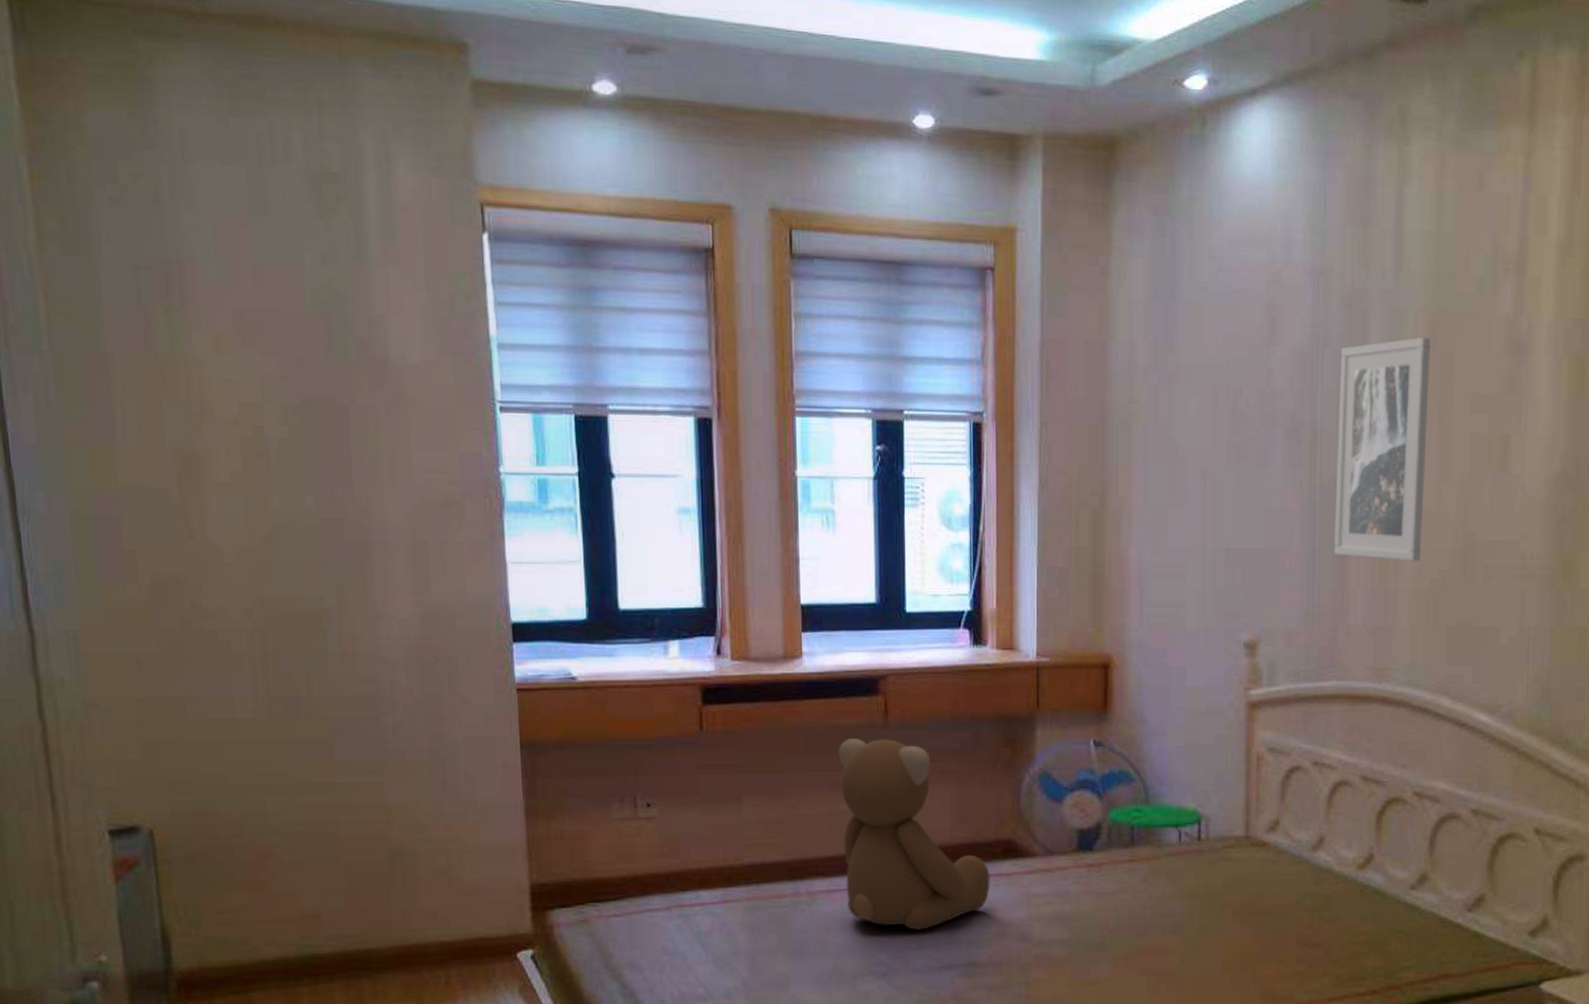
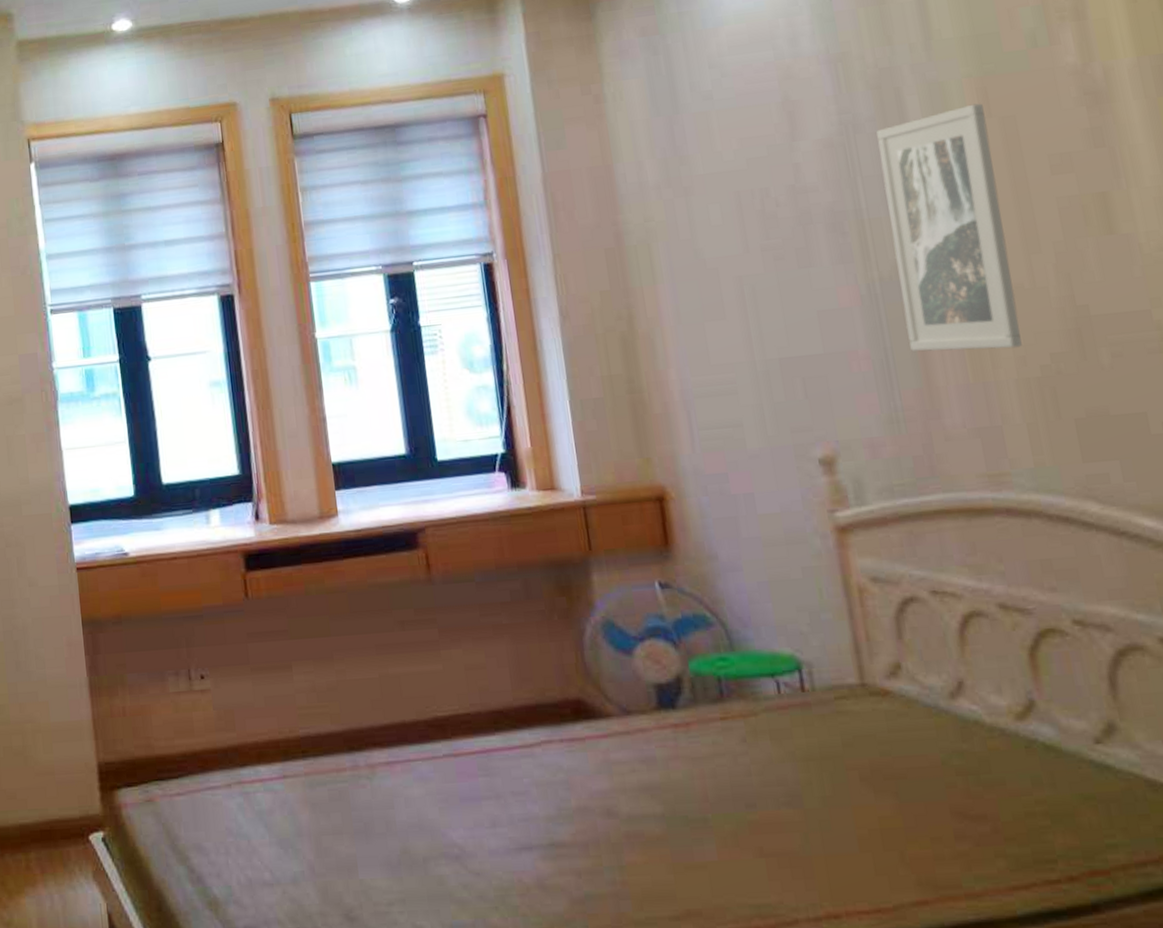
teddy bear: present [839,738,990,930] -> none [383,594,564,805]

